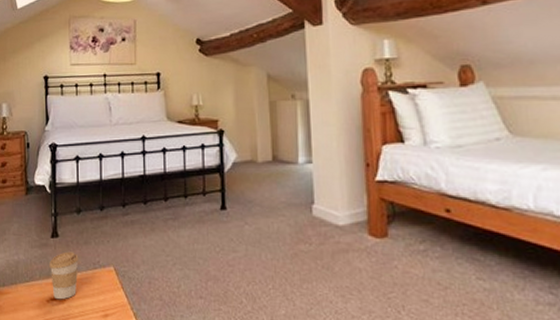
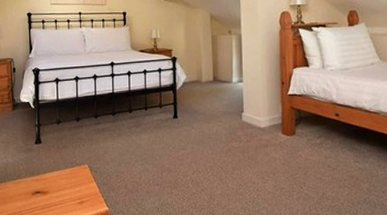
coffee cup: present [49,251,79,300] -> none [34,154,59,193]

